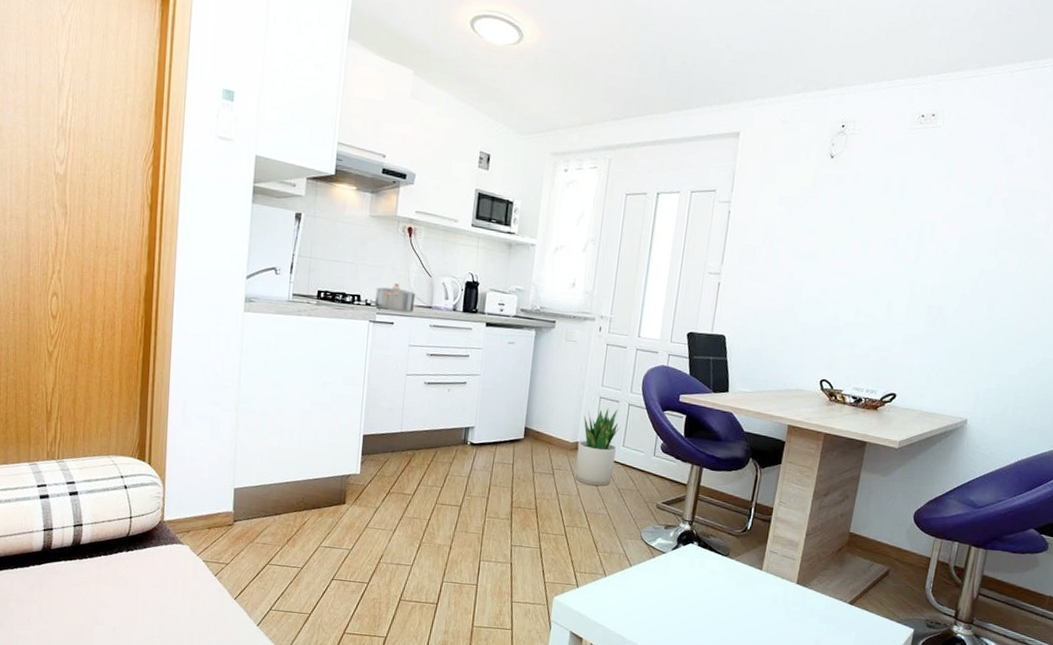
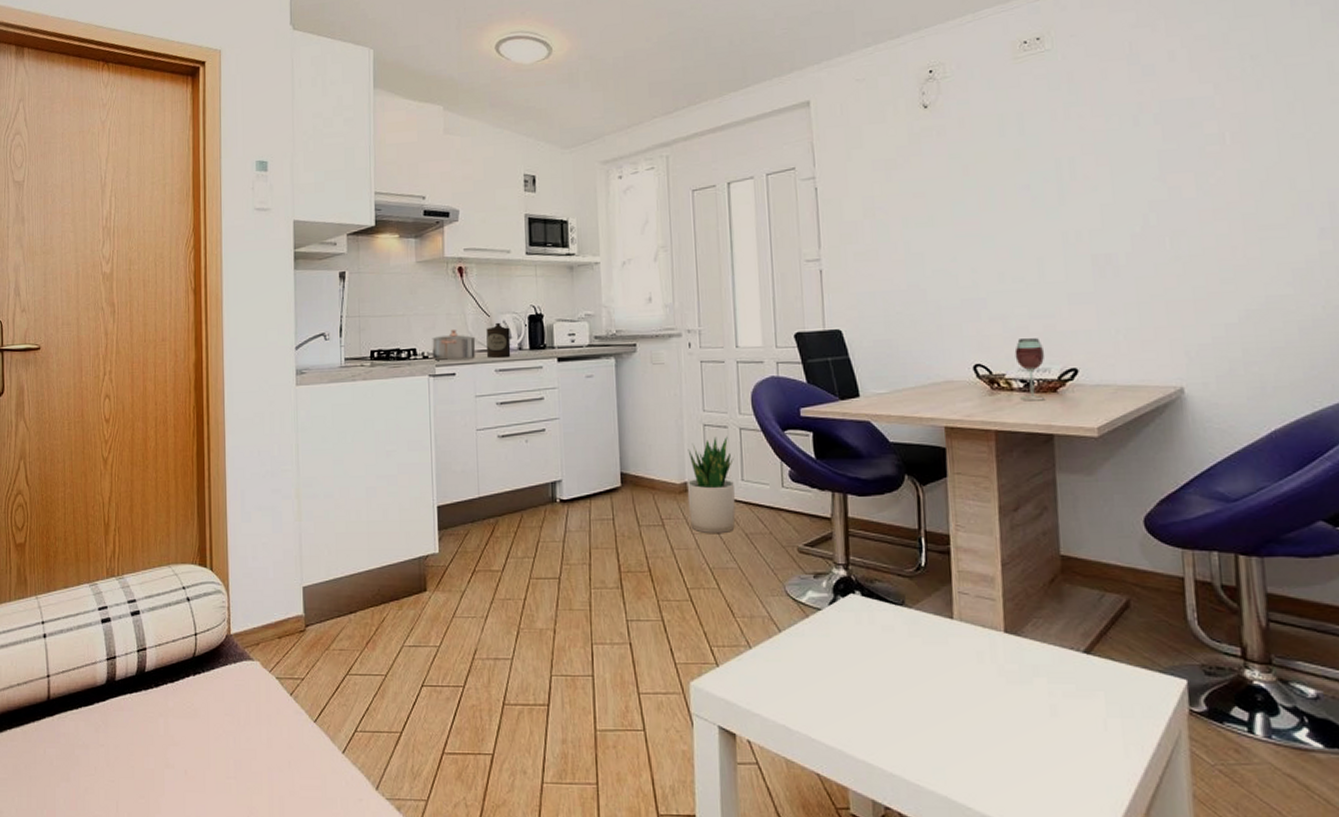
canister: none [423,283,448,317] -> present [486,322,511,359]
wineglass: none [849,364,876,415] -> present [1014,338,1046,401]

